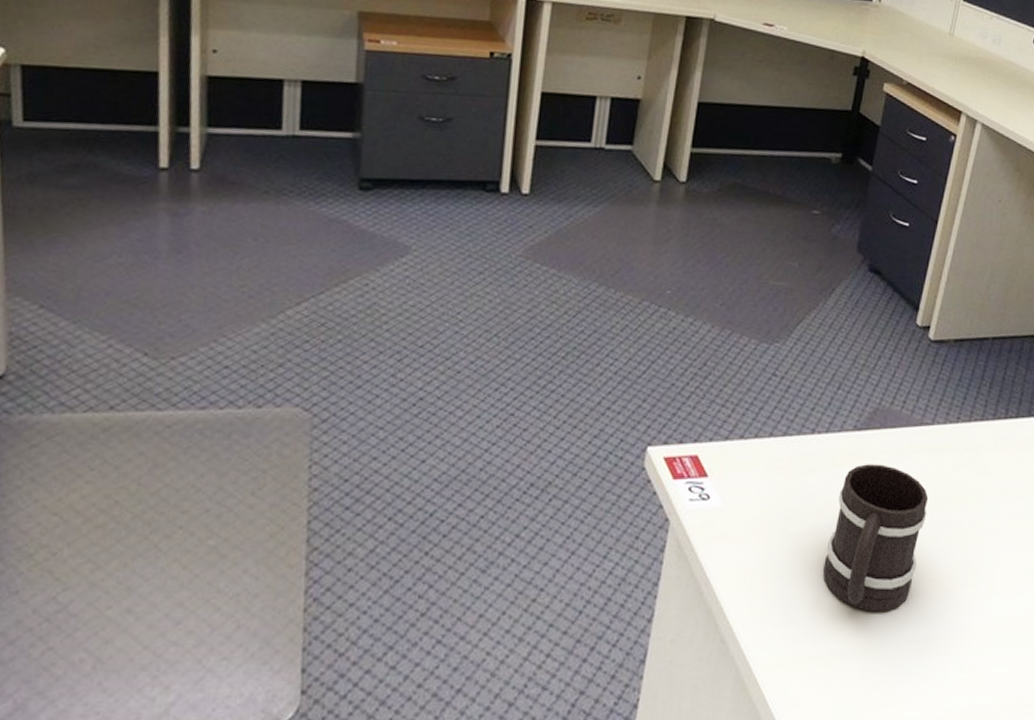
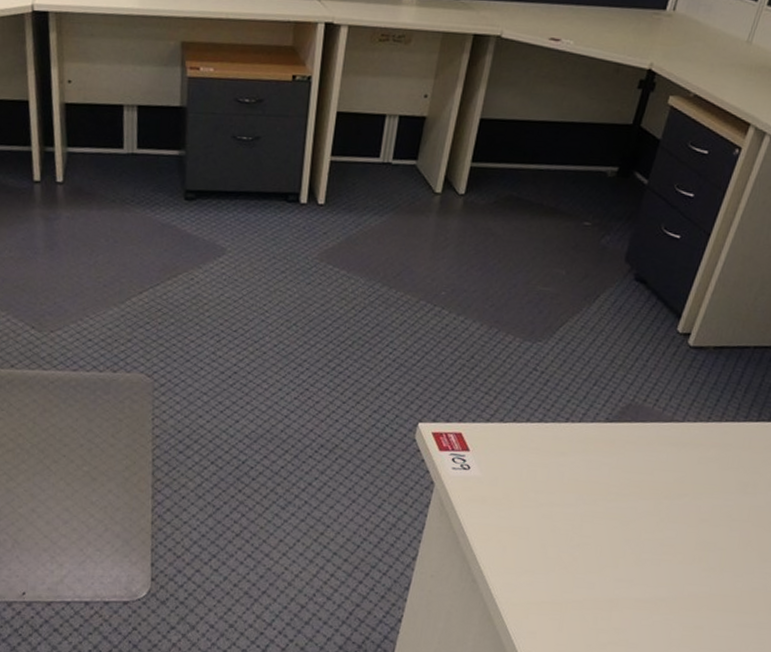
mug: present [822,464,929,611] -> none [565,451,672,574]

